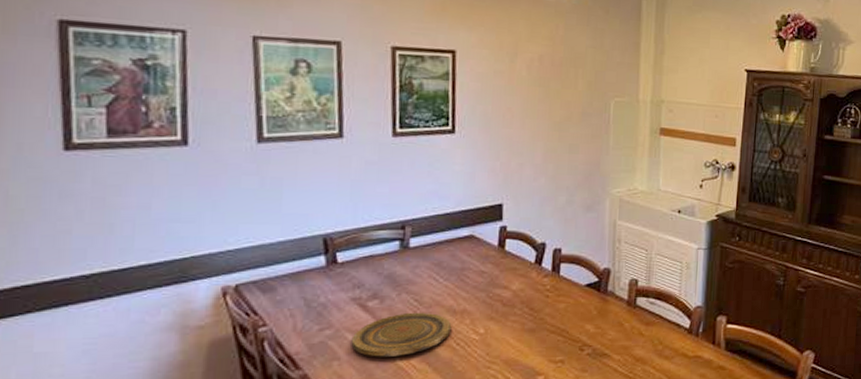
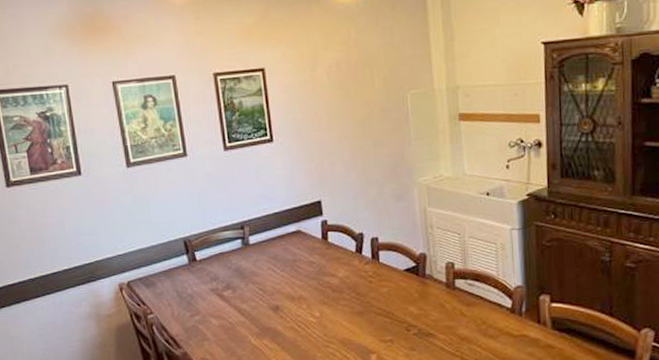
plate: present [351,312,452,357] -> none [215,299,292,338]

